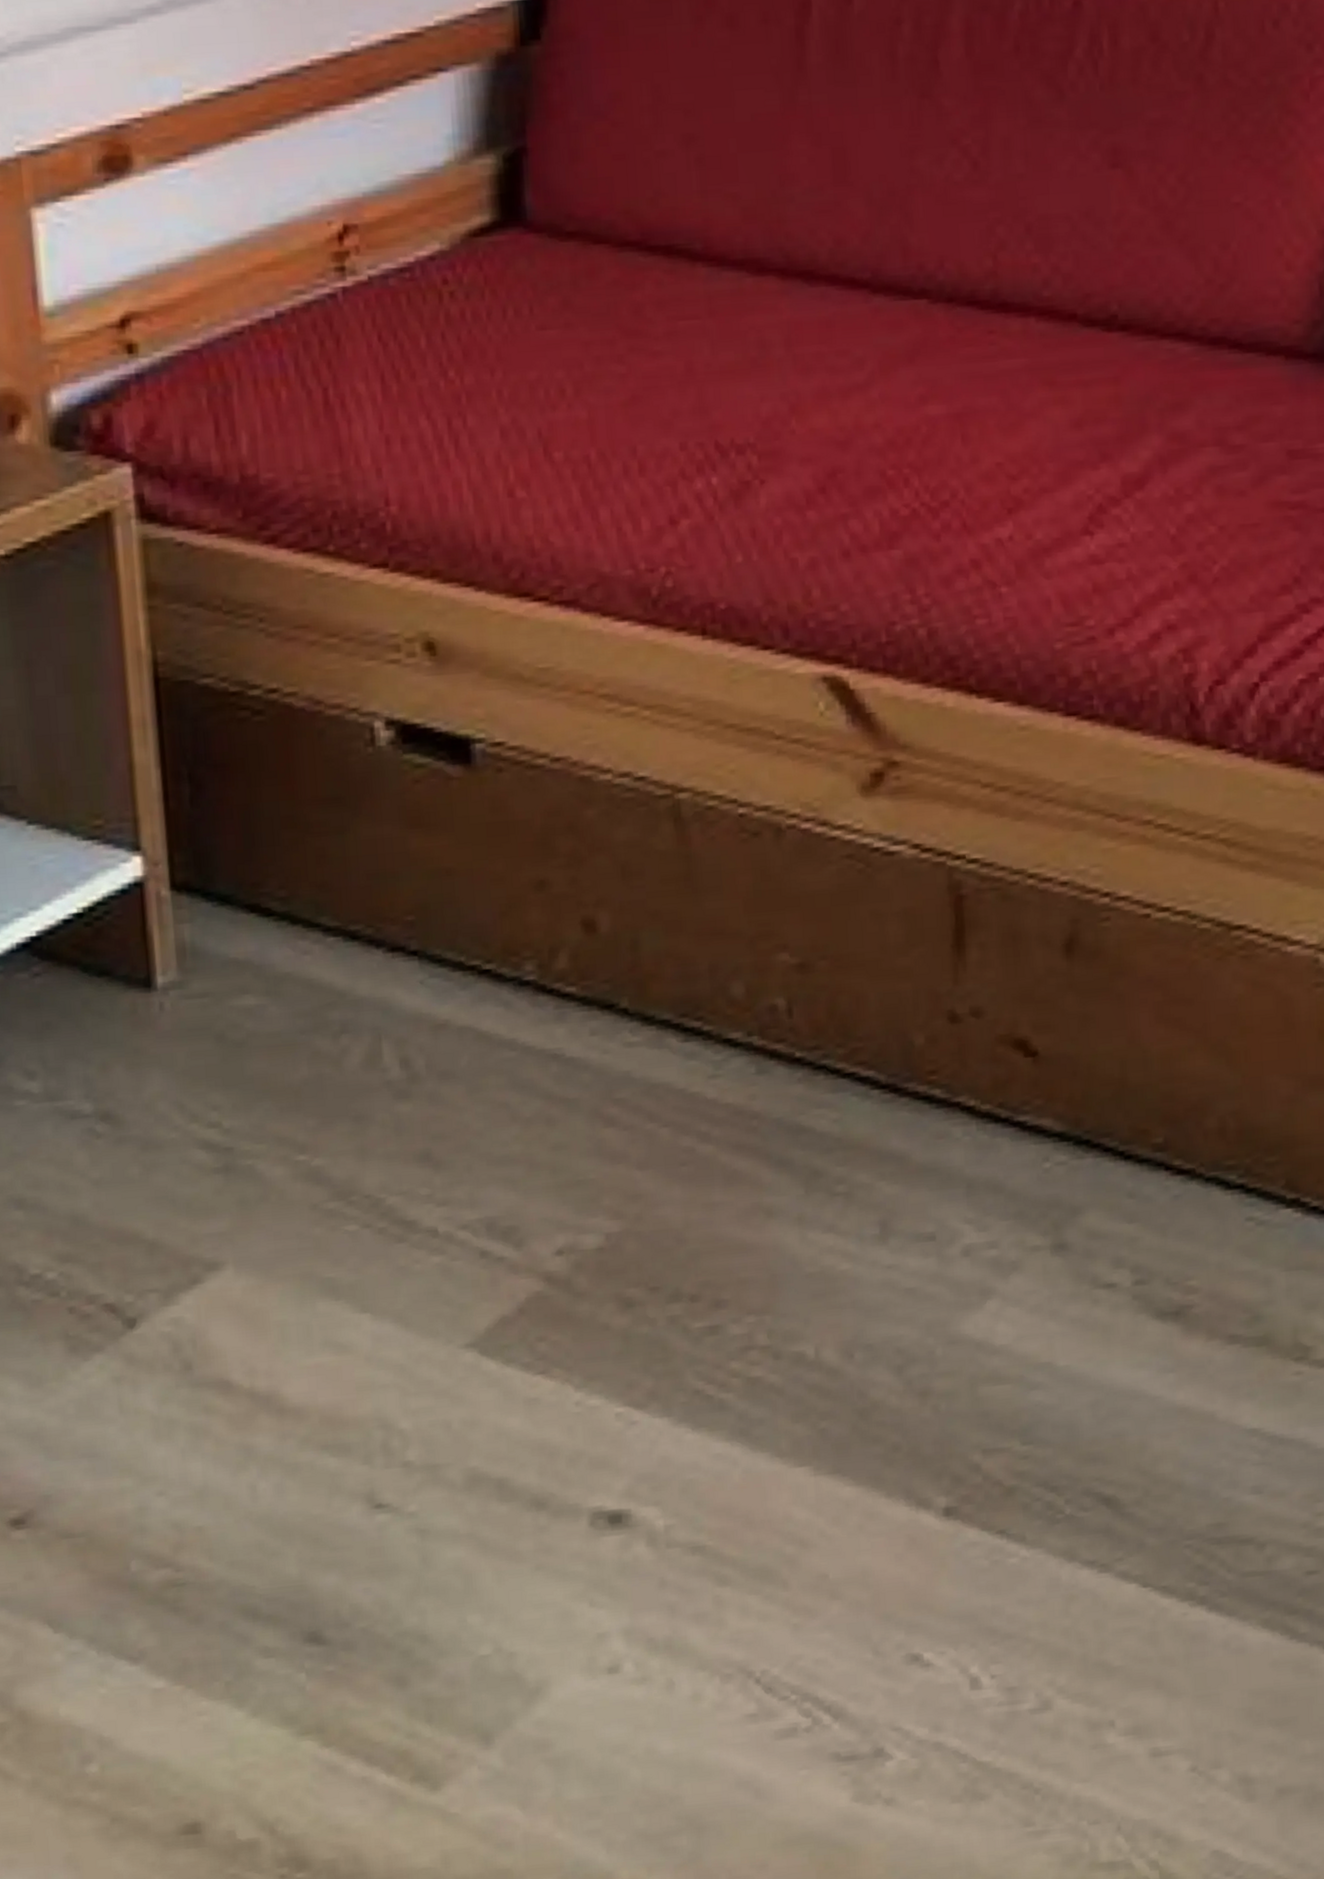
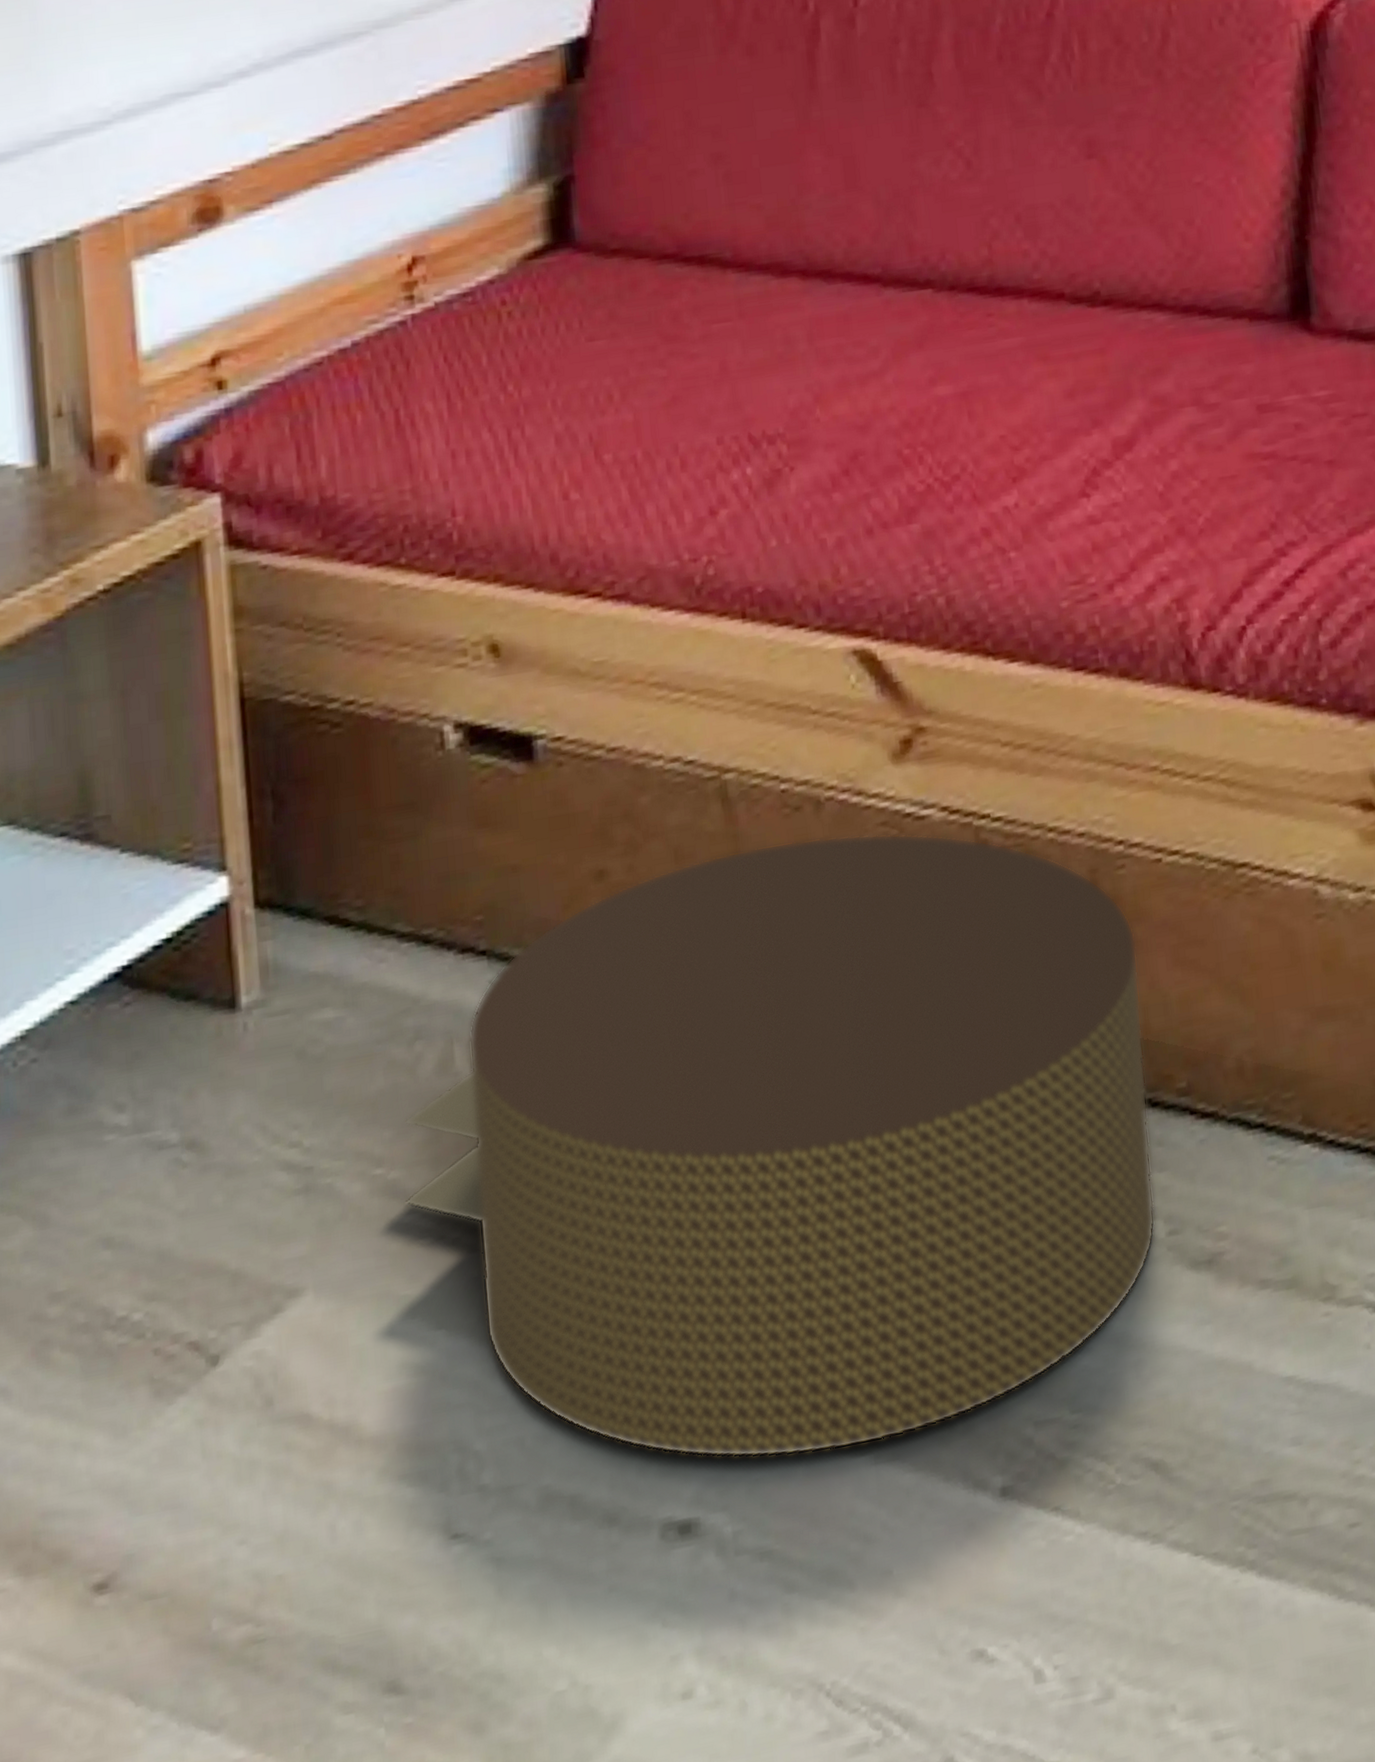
storage ottoman: none [327,864,1123,1461] -> present [403,833,1157,1459]

